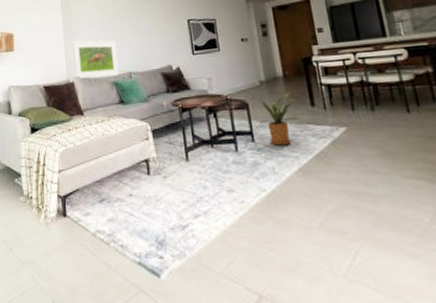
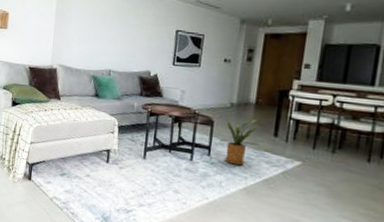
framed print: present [73,40,119,79] -> none [58,30,103,71]

